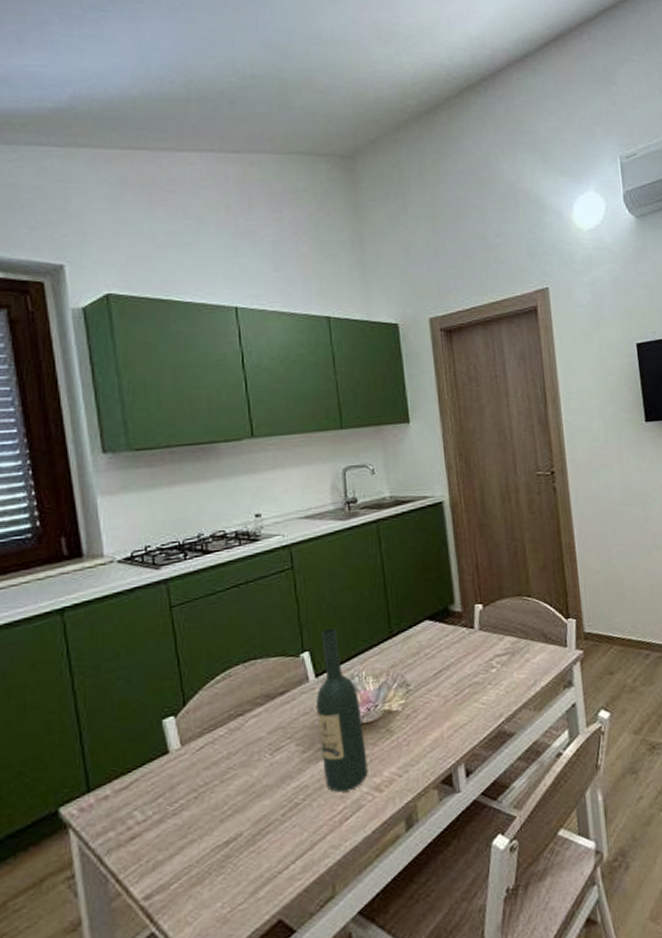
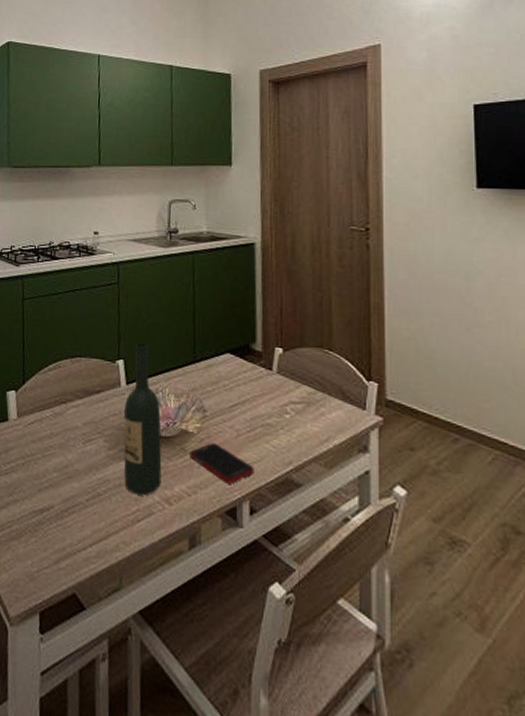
cell phone: none [396,715,466,753] -> present [190,443,254,484]

